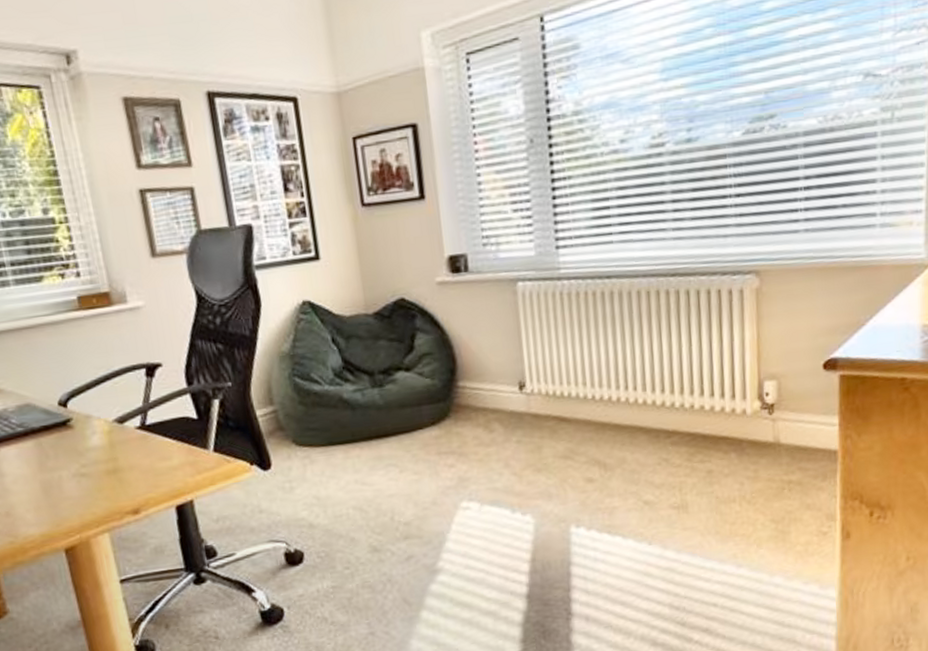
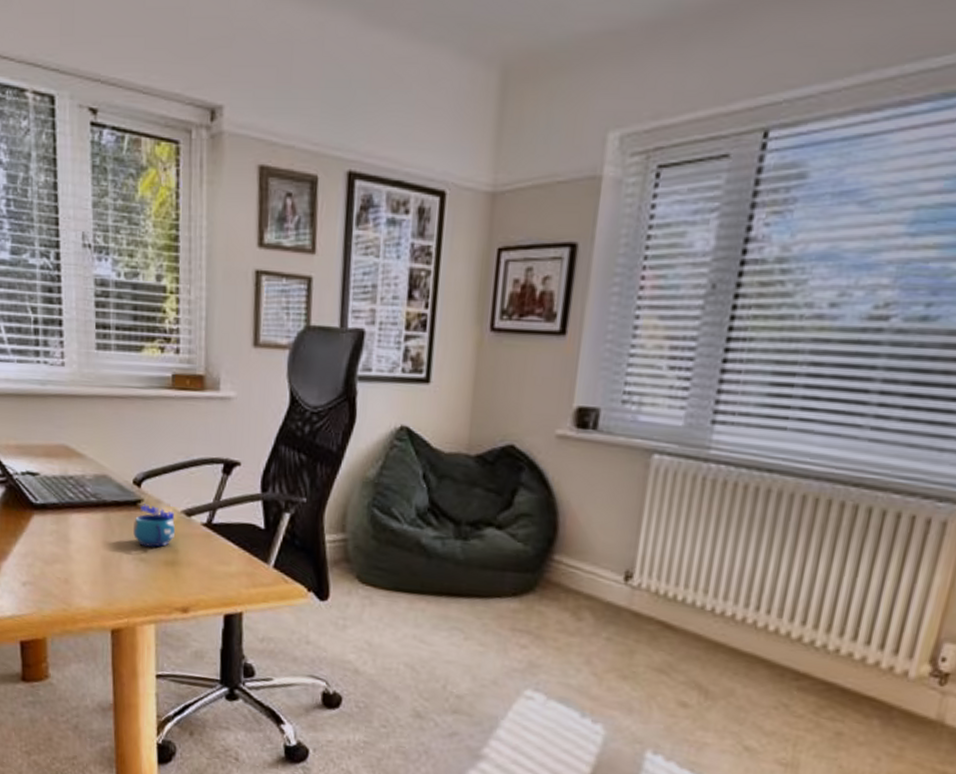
mug: none [66,422,112,462] -> present [133,504,176,547]

